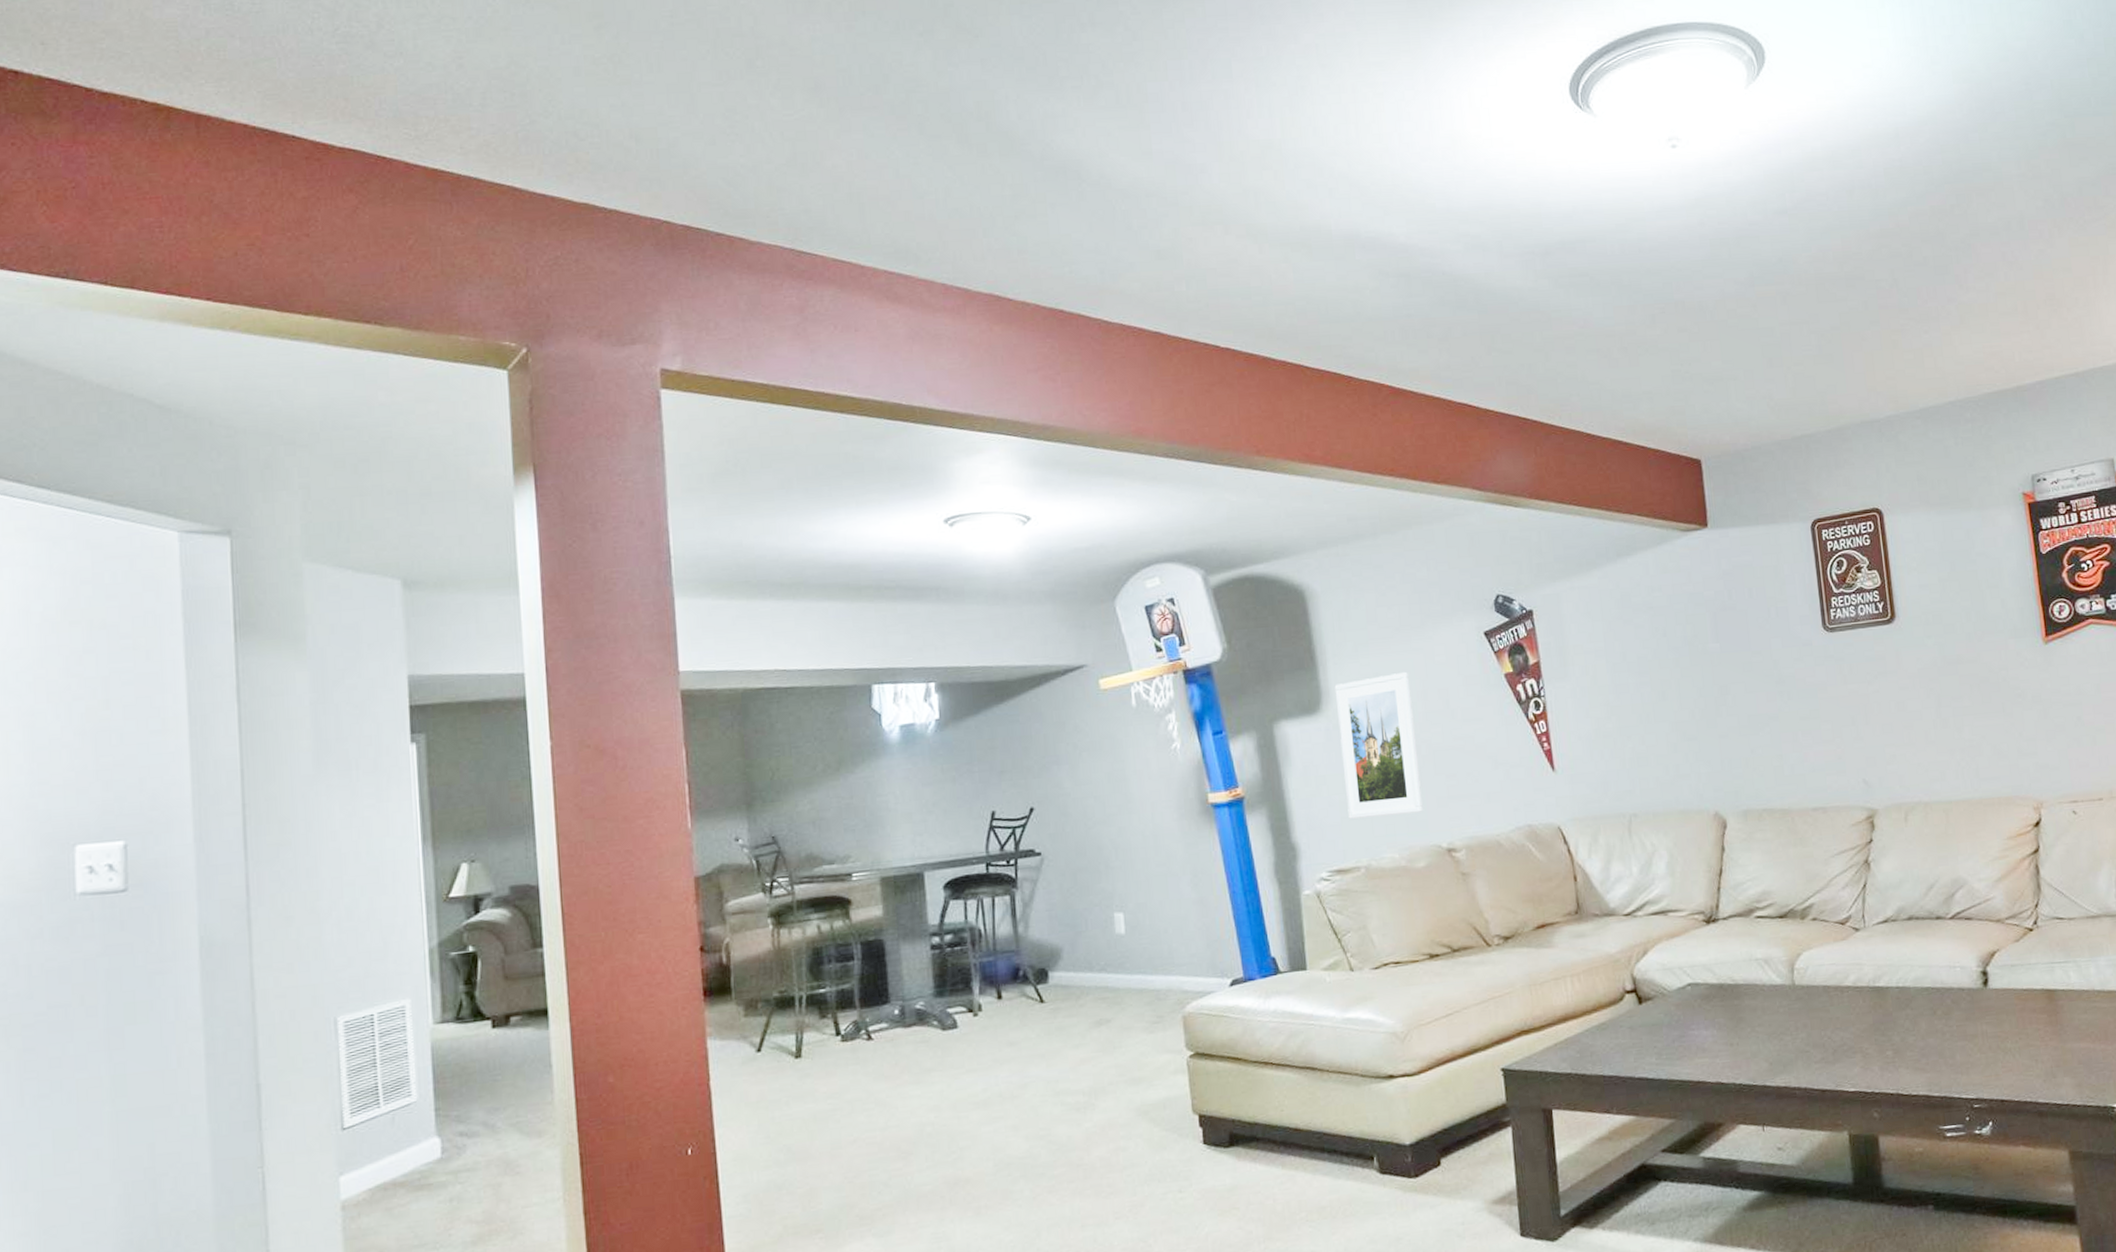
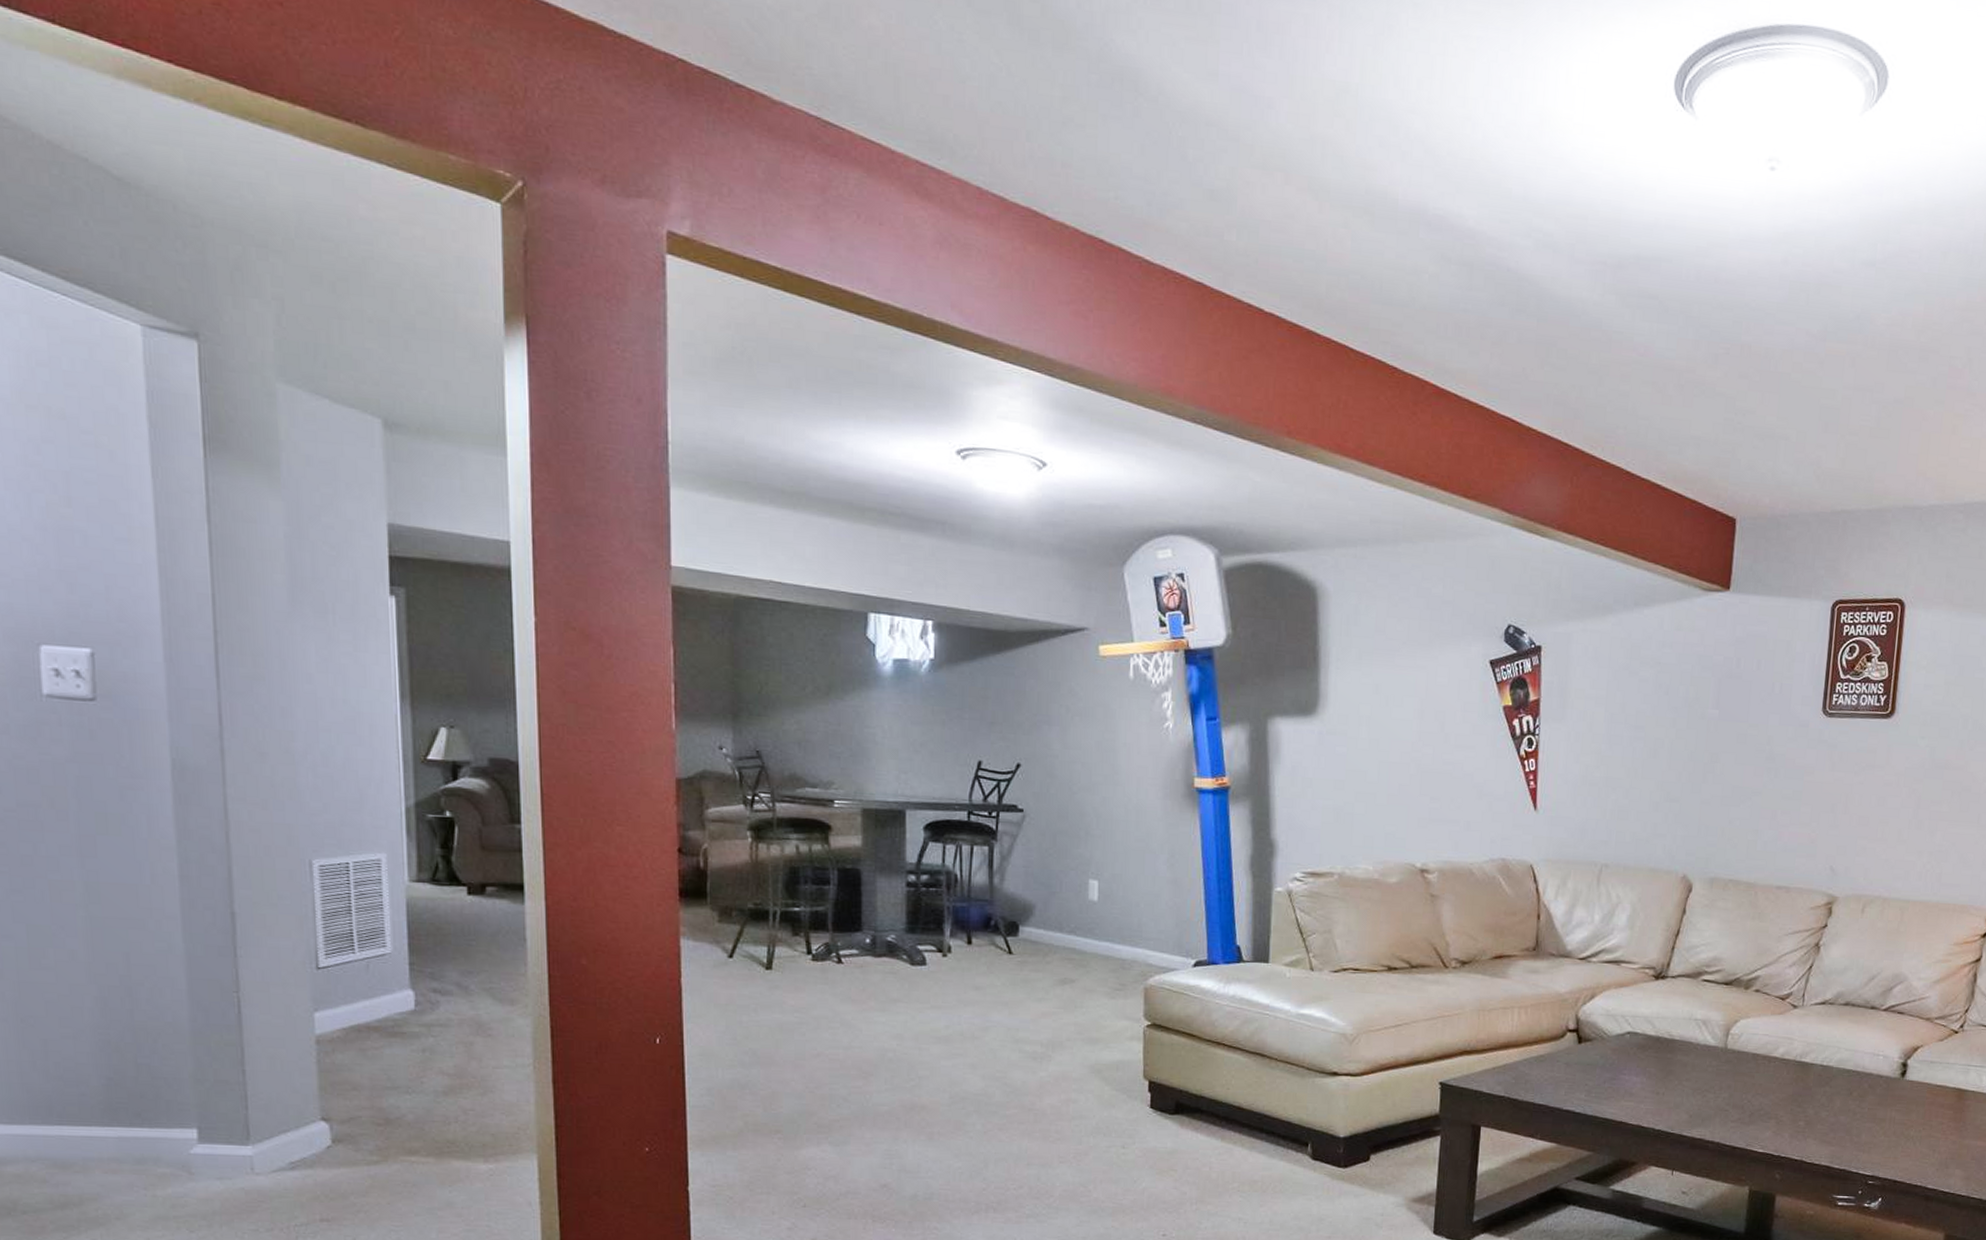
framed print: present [1334,671,1423,819] -> none [1329,687,1409,830]

